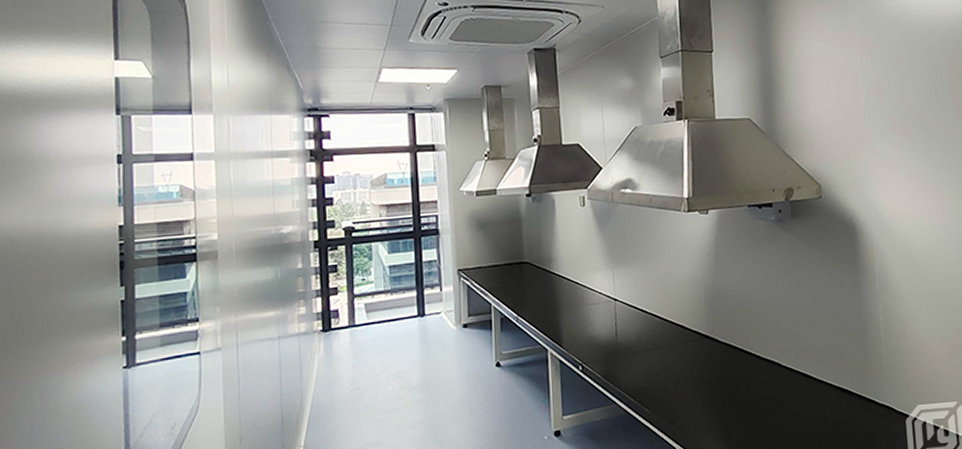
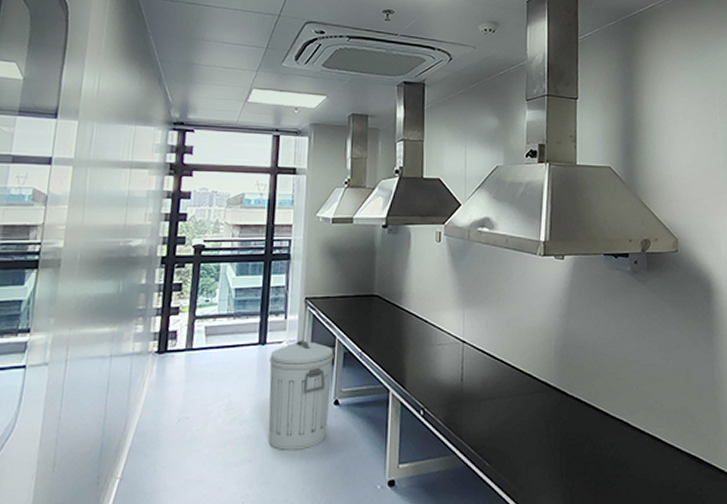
trash can: none [430,309,492,411] -> present [268,340,334,450]

